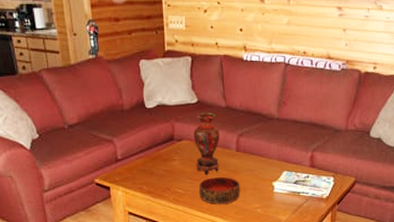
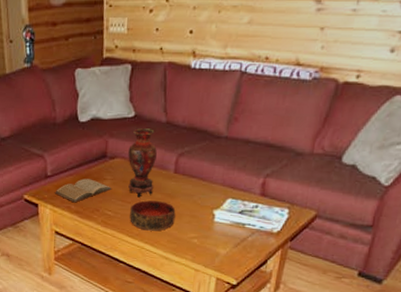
book: none [125,160,181,184] -> present [54,178,113,203]

